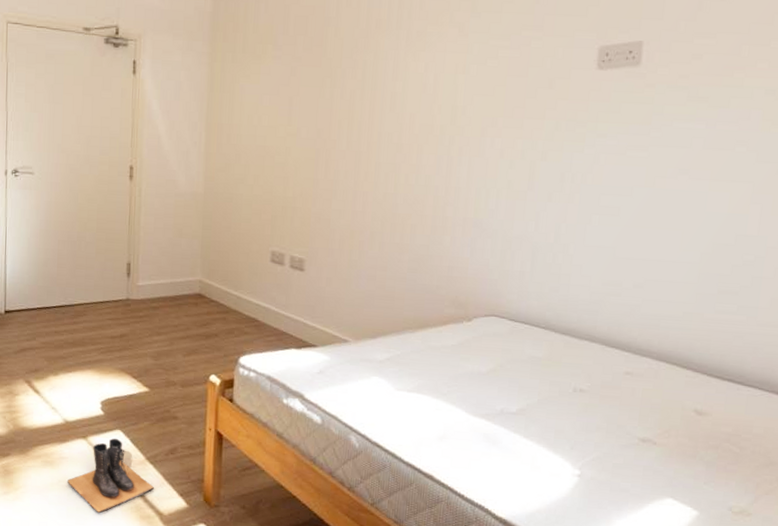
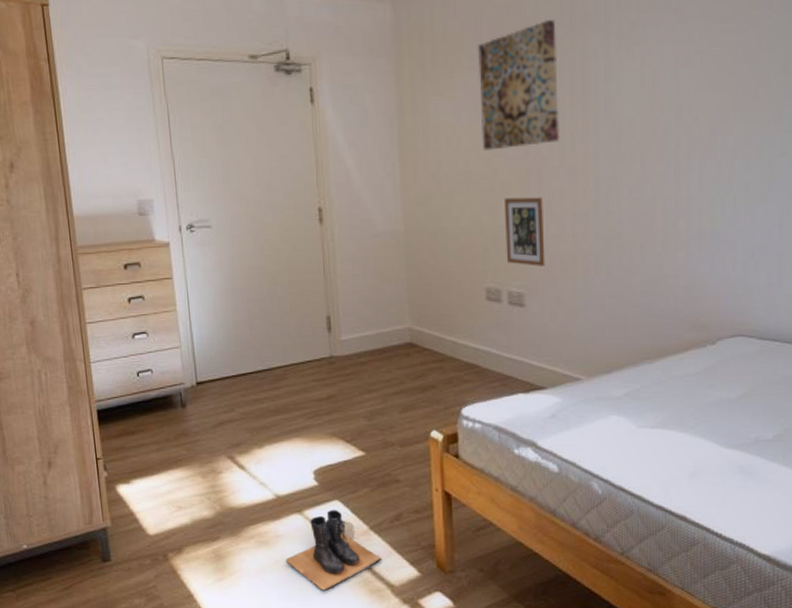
wall art: none [279,22,353,131] -> present [477,20,560,151]
picture frame: none [291,173,329,237] -> present [505,197,545,266]

